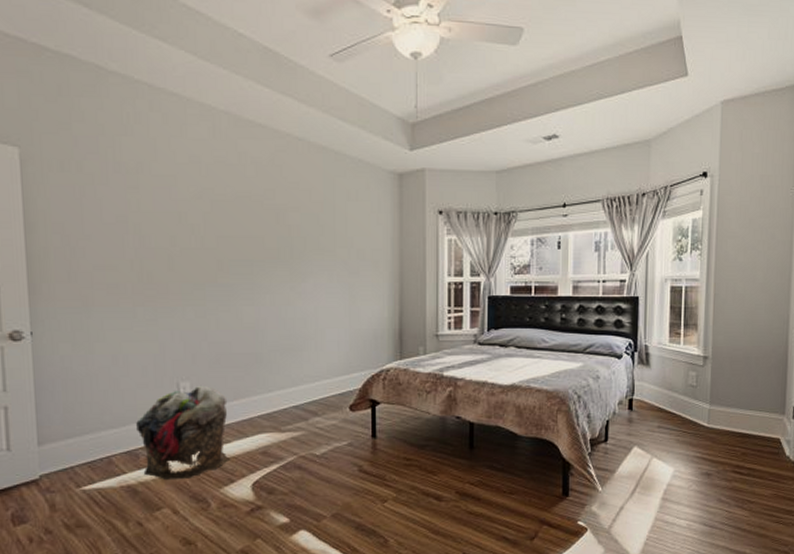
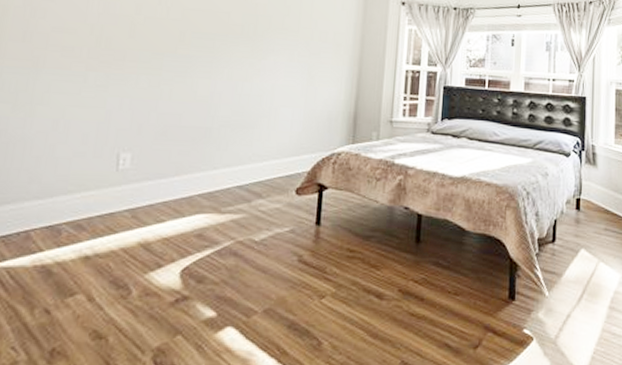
laundry basket: present [136,385,231,479] -> none [64,157,169,260]

